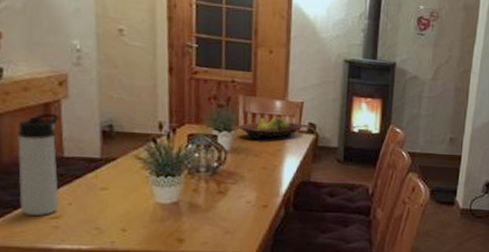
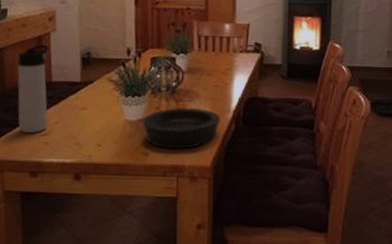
bowl: none [177,190,269,236] -> present [143,107,221,150]
fruit bowl: present [238,116,303,140] -> none [193,38,249,60]

